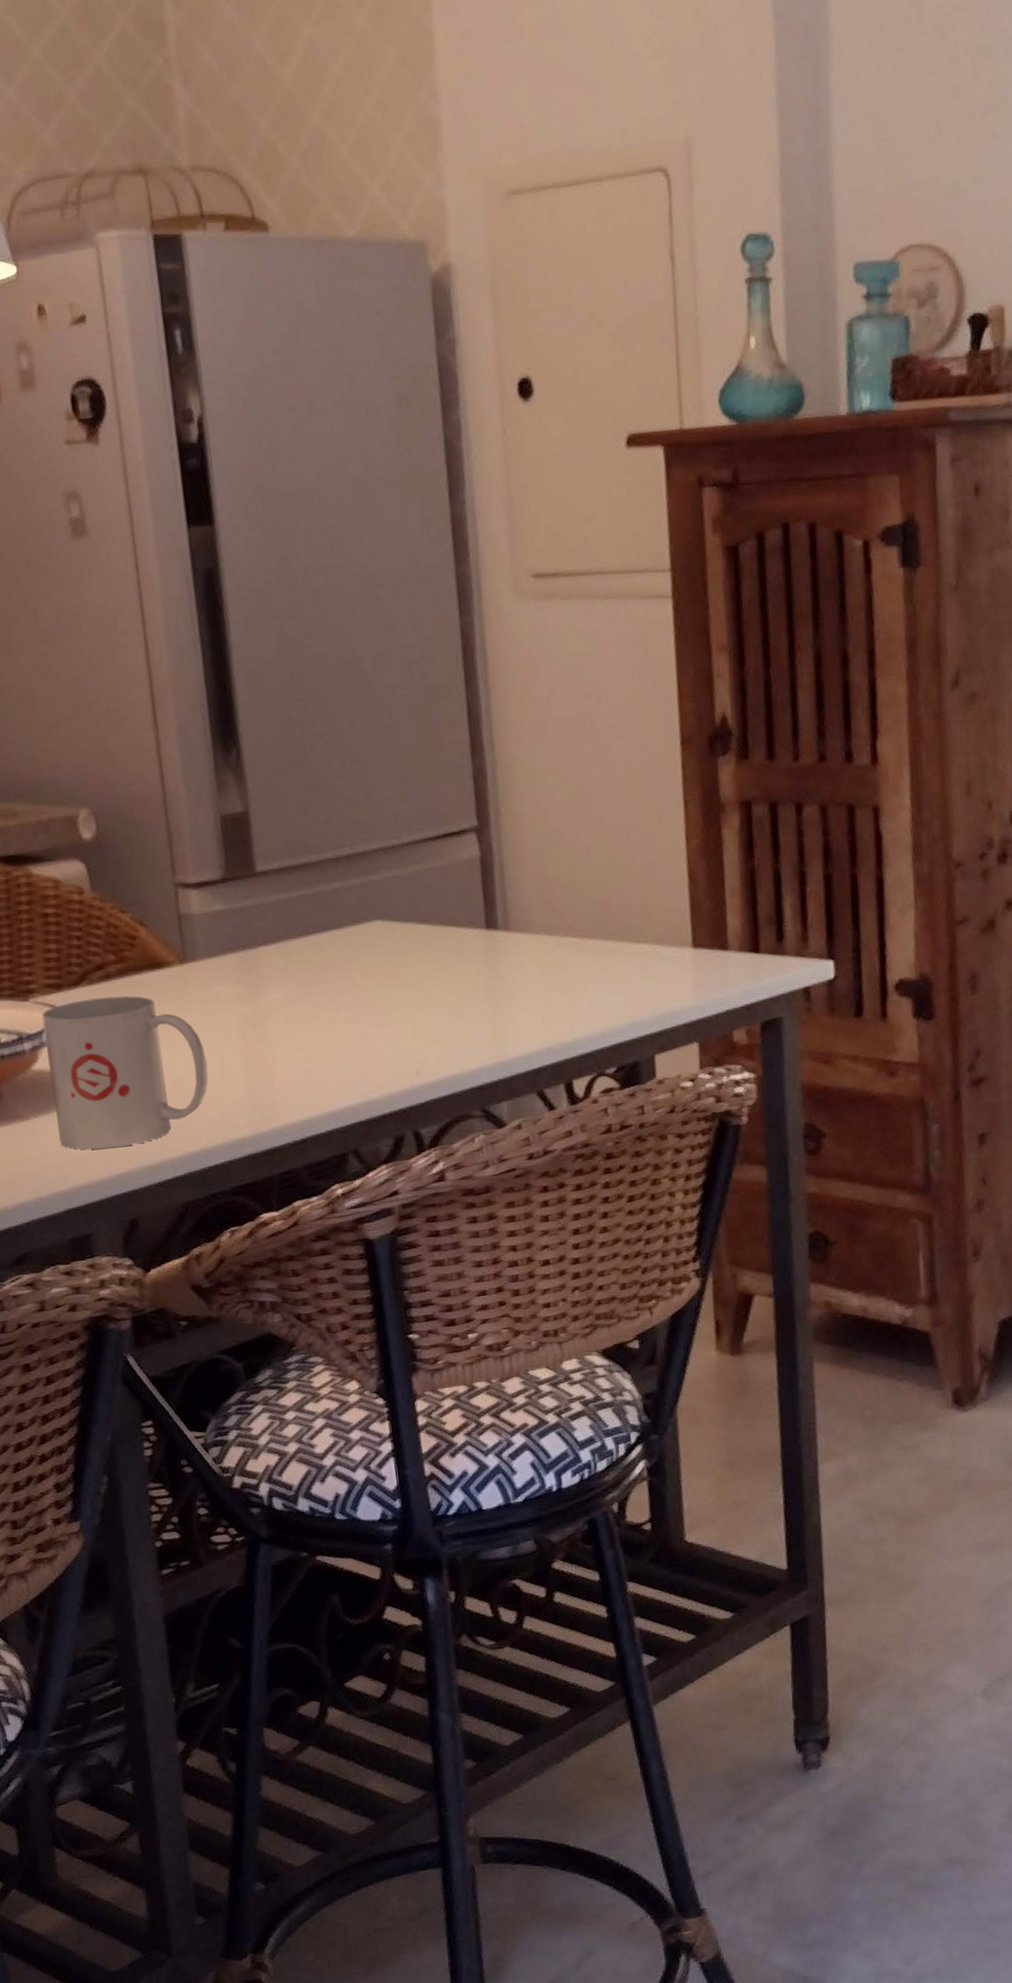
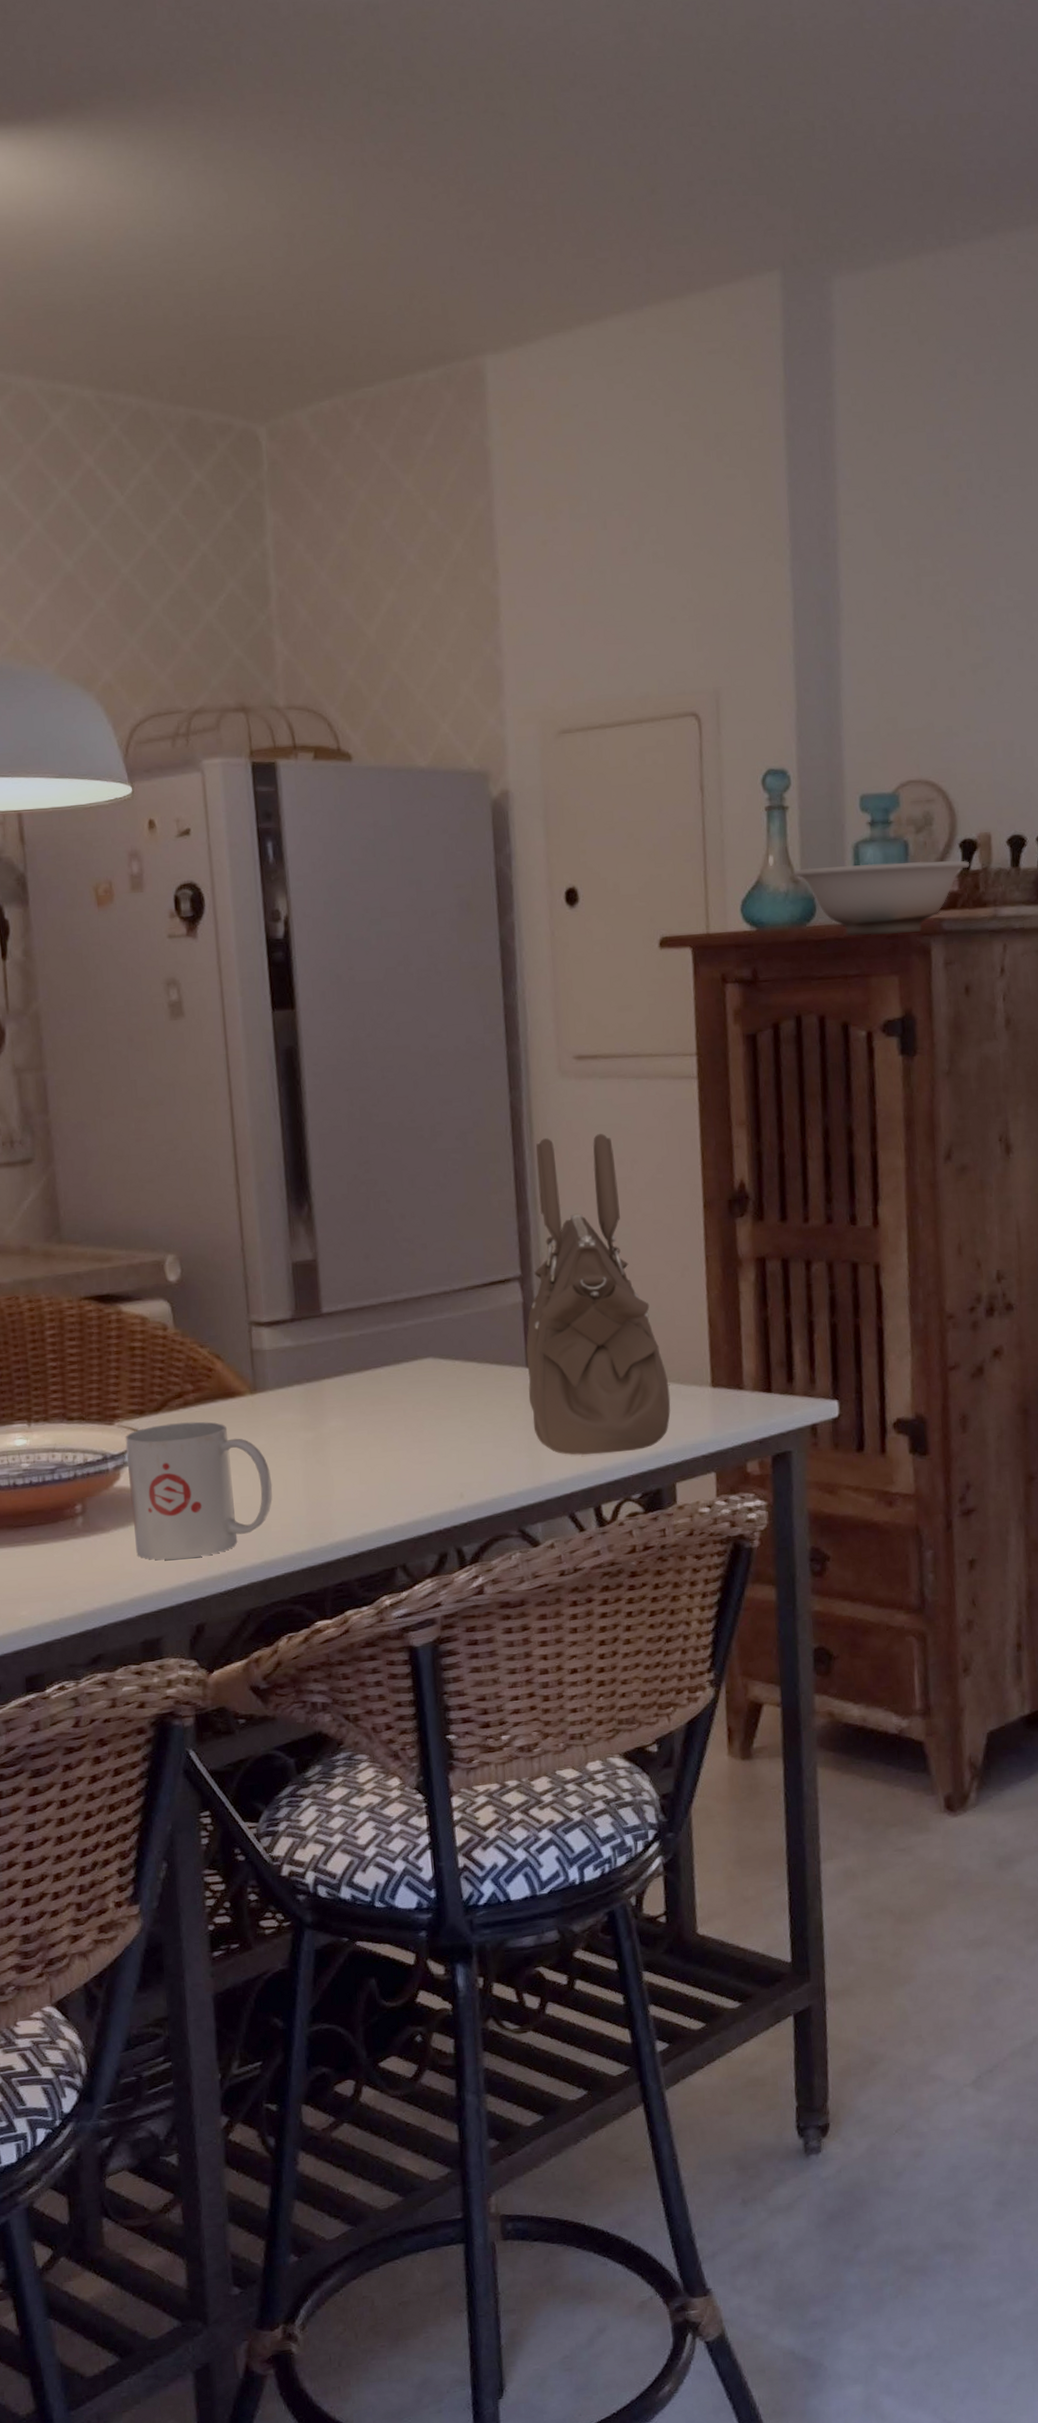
shoulder bag: none [485,663,648,1026] -> present [526,1134,671,1455]
decorative bowl: none [779,339,980,430] -> present [794,860,970,937]

